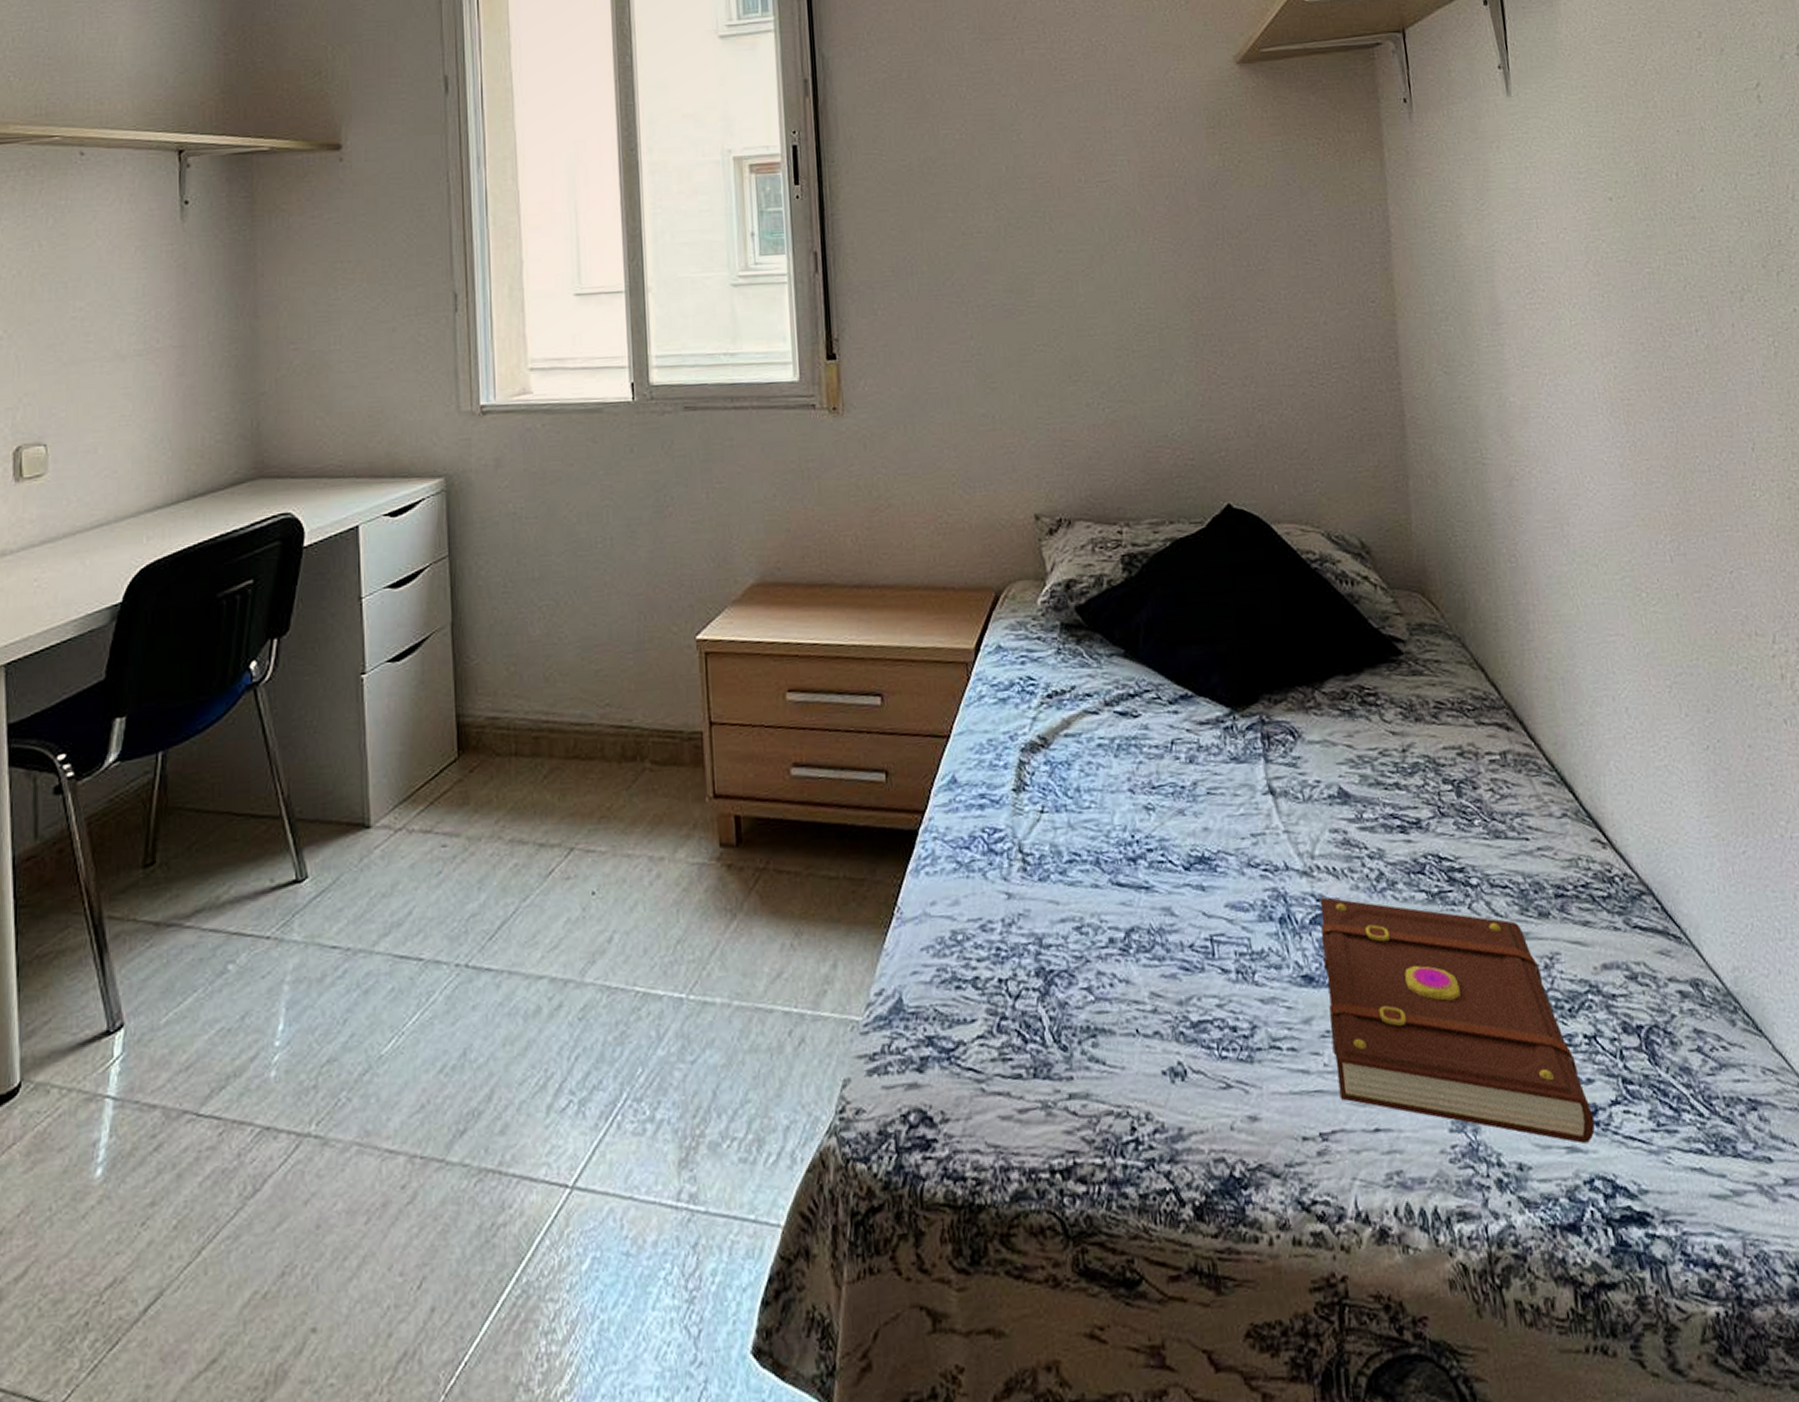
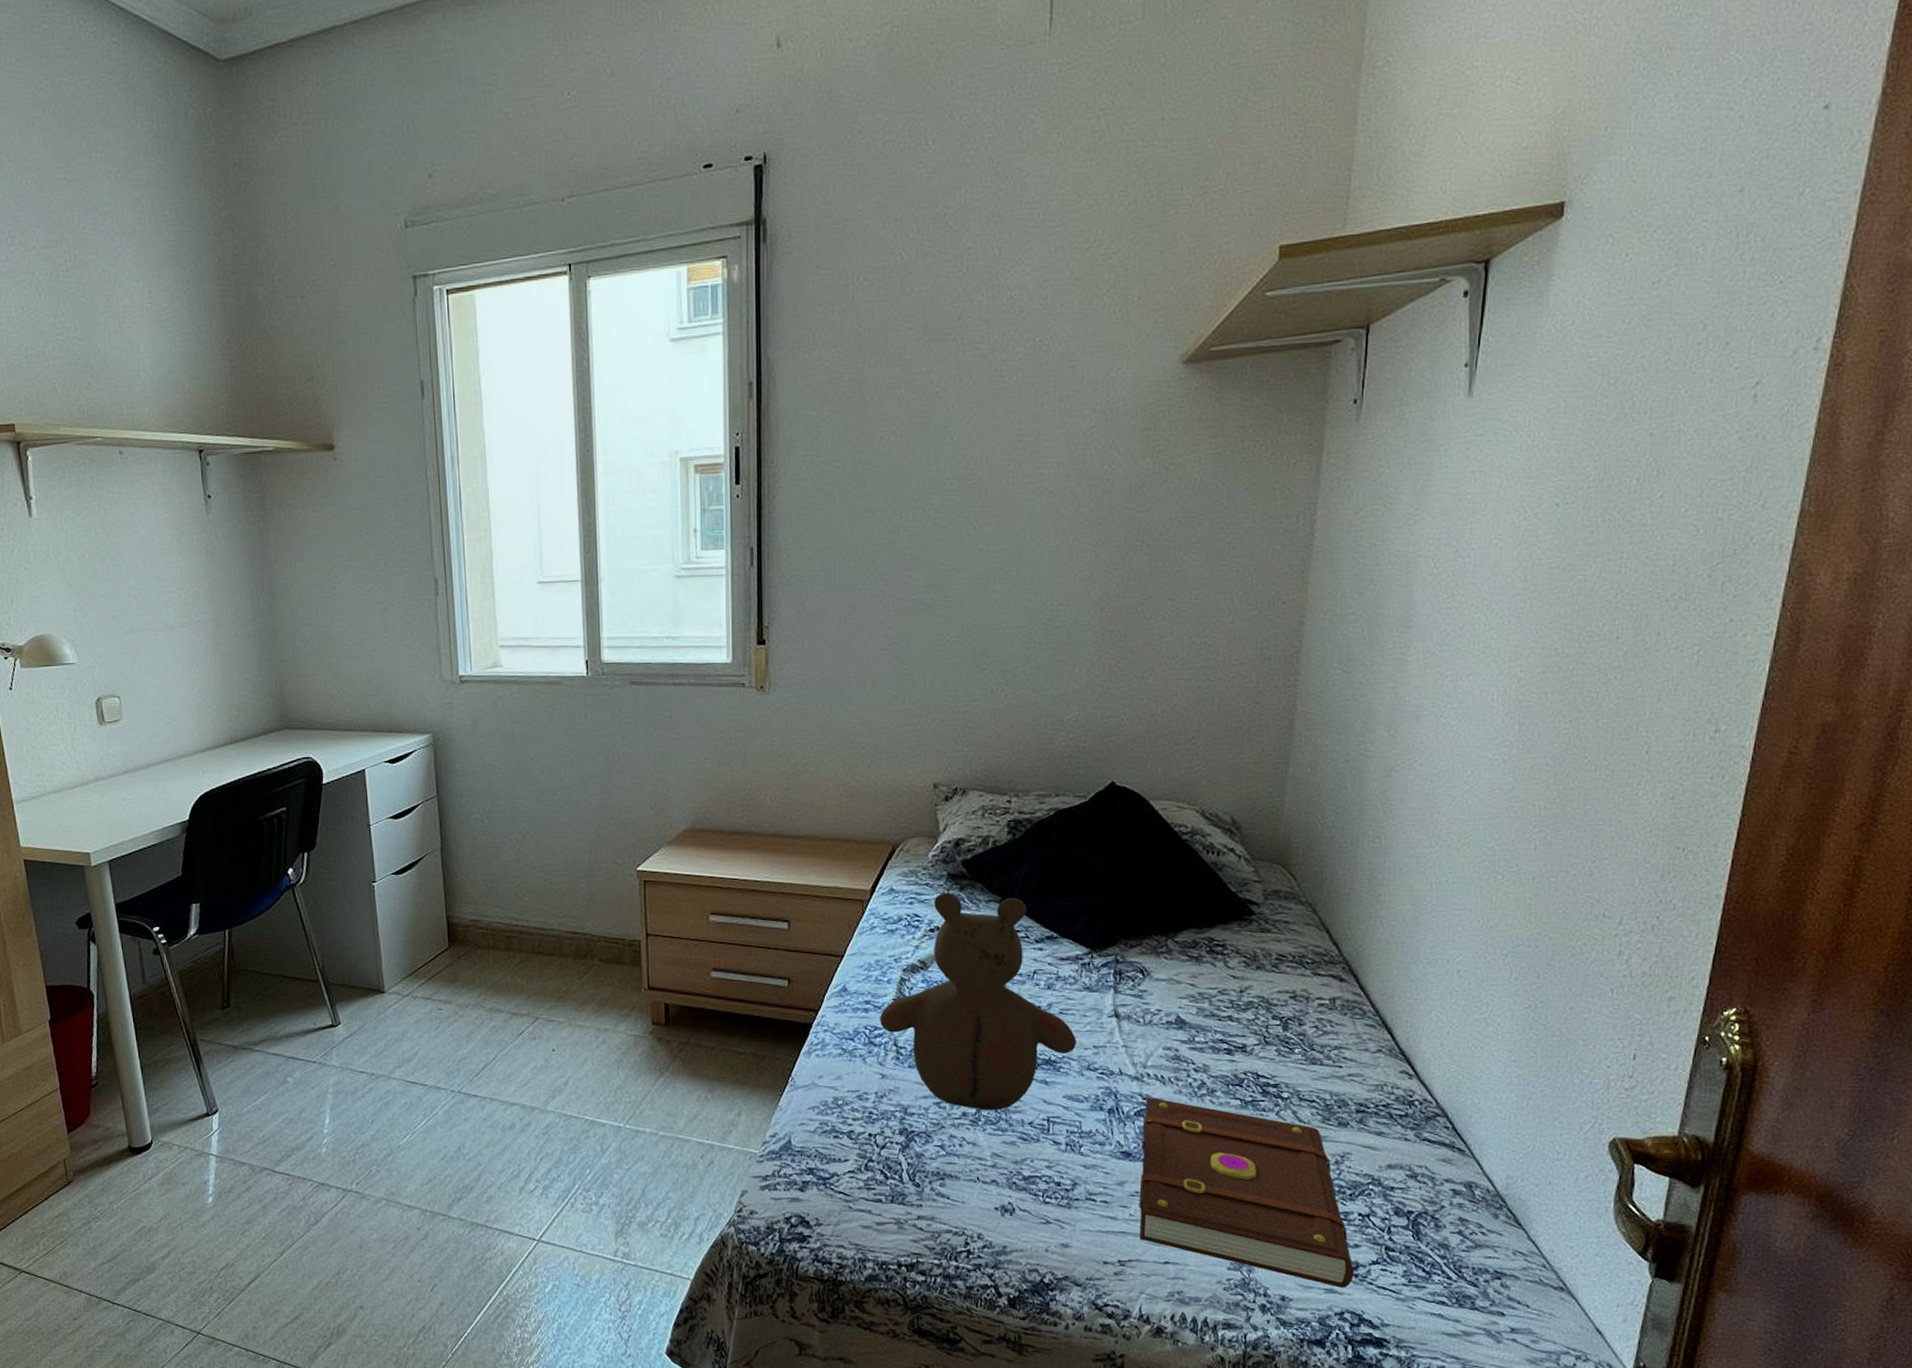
teddy bear: none [998,647,1232,933] -> present [880,892,1076,1110]

